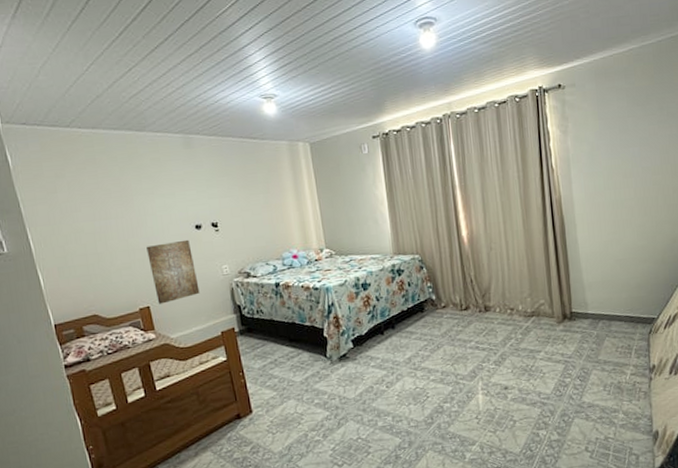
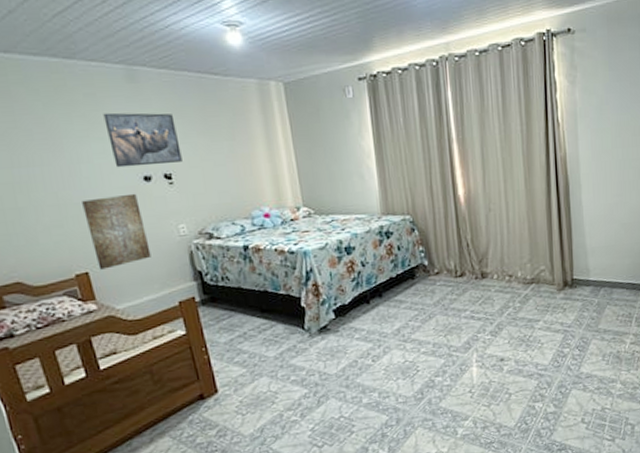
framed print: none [165,172,227,219] -> present [103,112,182,168]

